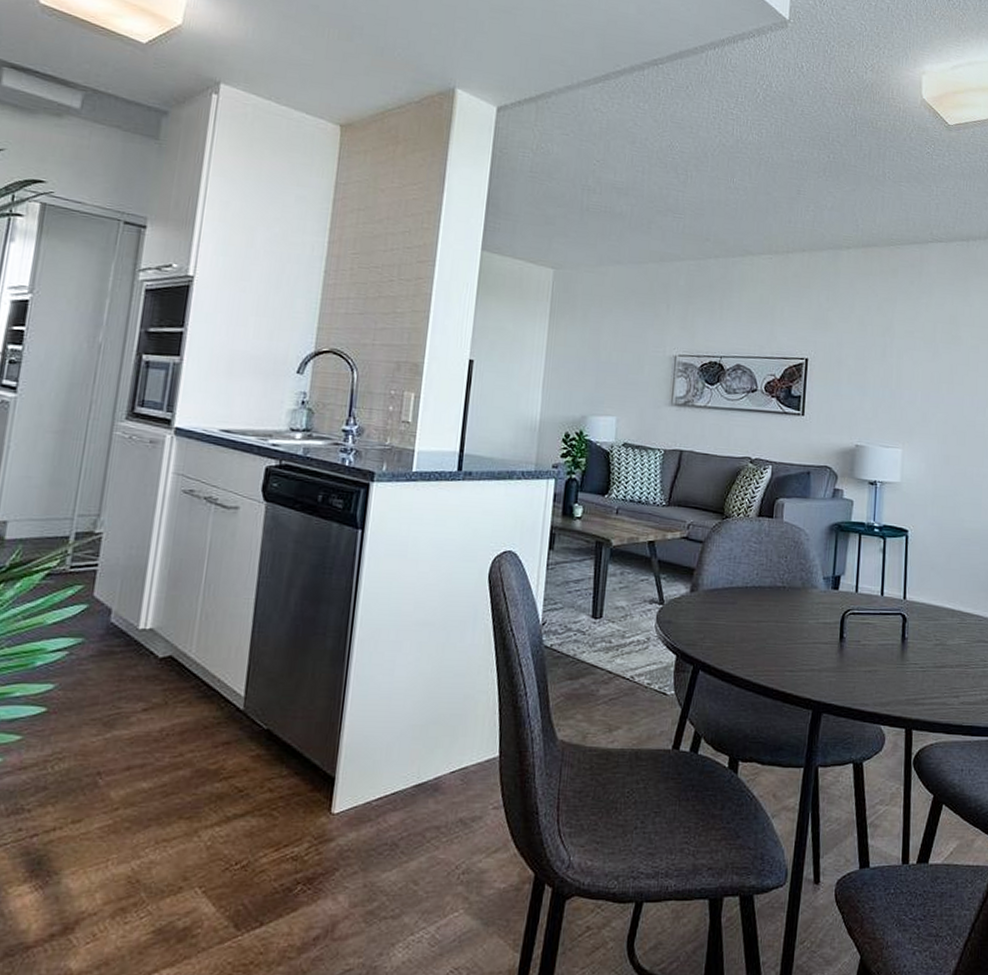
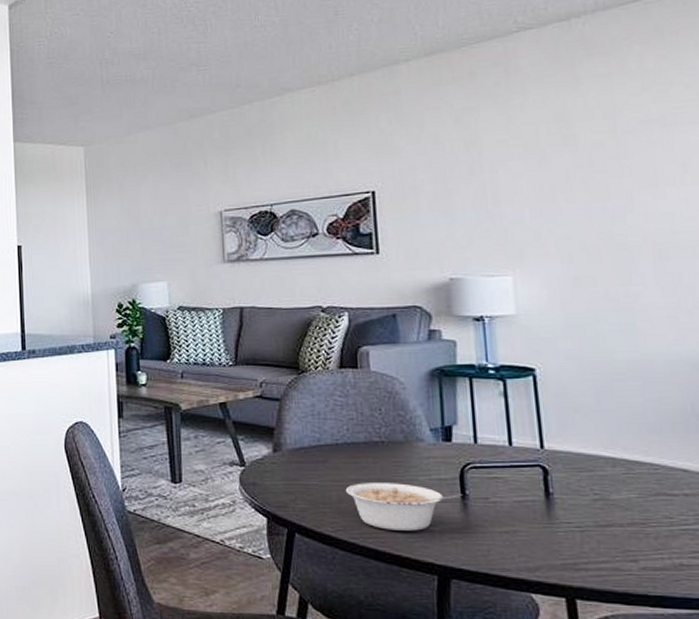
legume: none [747,624,841,670] -> present [345,483,463,531]

